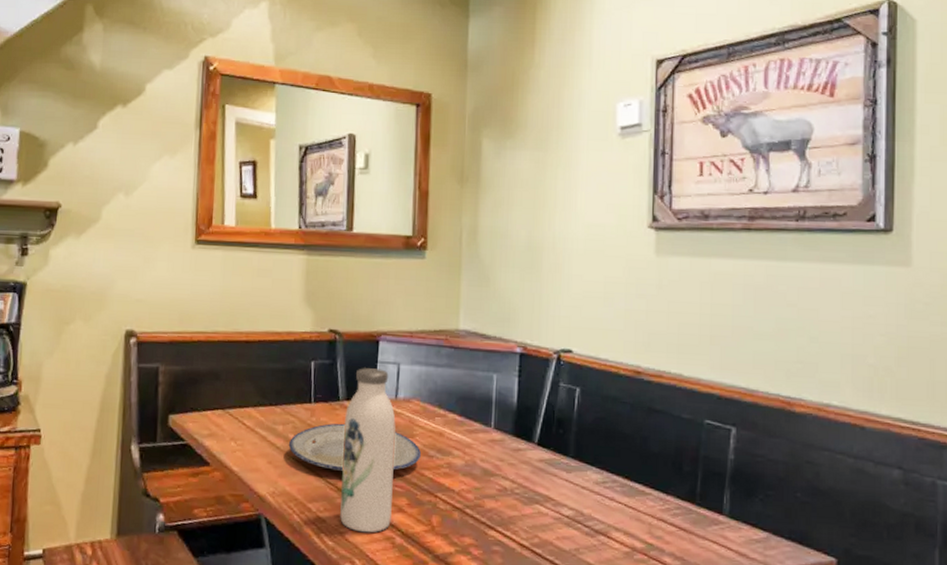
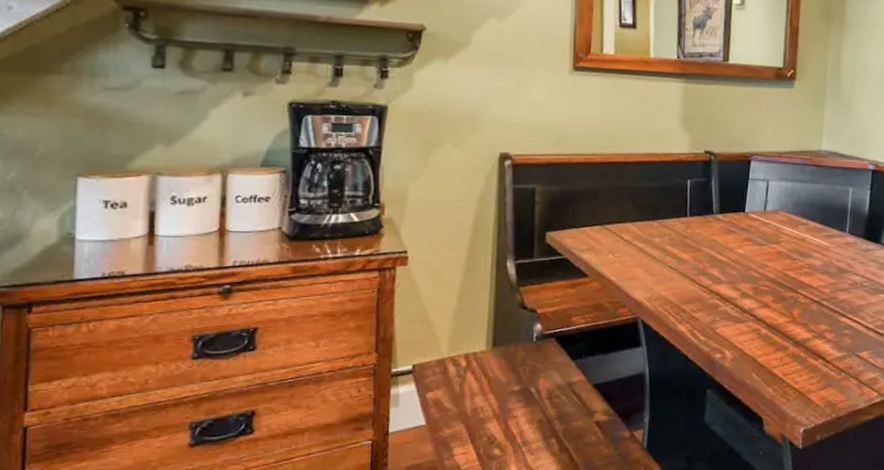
plate: present [288,423,421,472] -> none [664,234,785,276]
water bottle: present [340,368,396,533] -> none [712,185,764,327]

